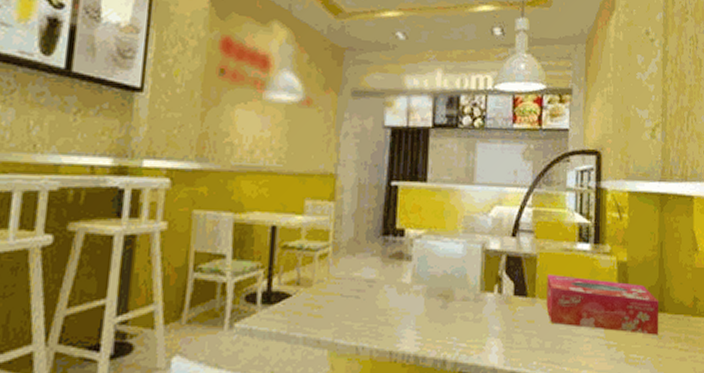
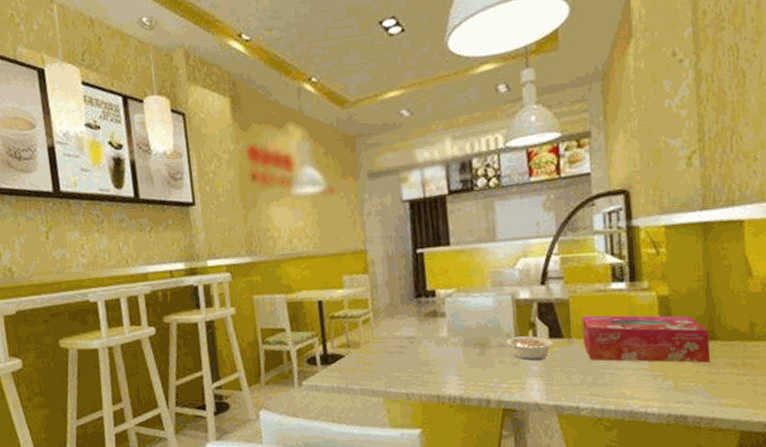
legume: none [469,286,517,319] -> present [503,333,553,361]

